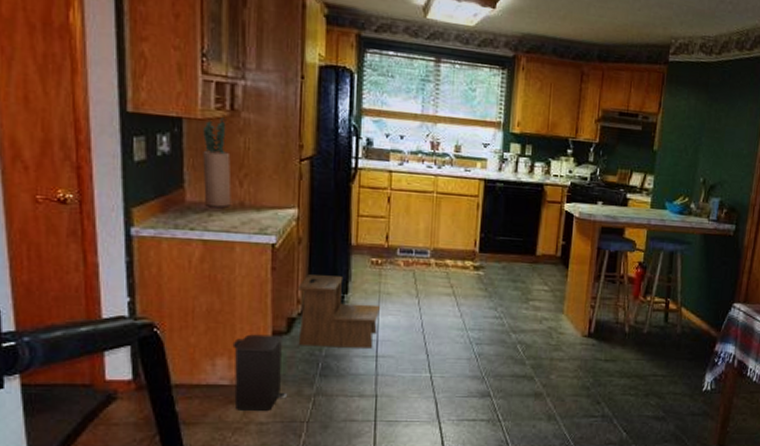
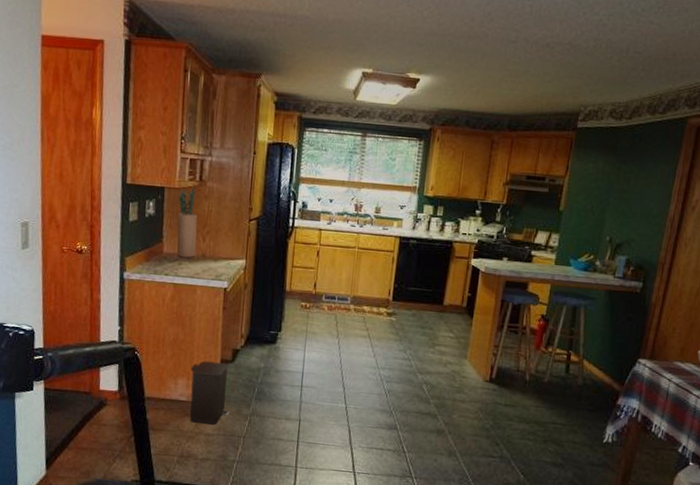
step stool: present [298,274,380,348] -> none [240,314,306,379]

